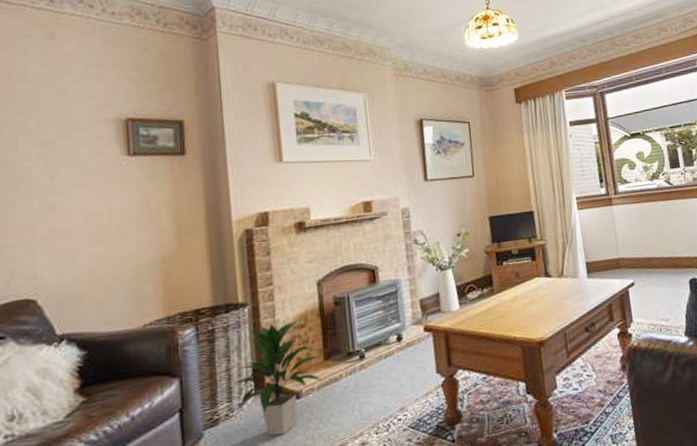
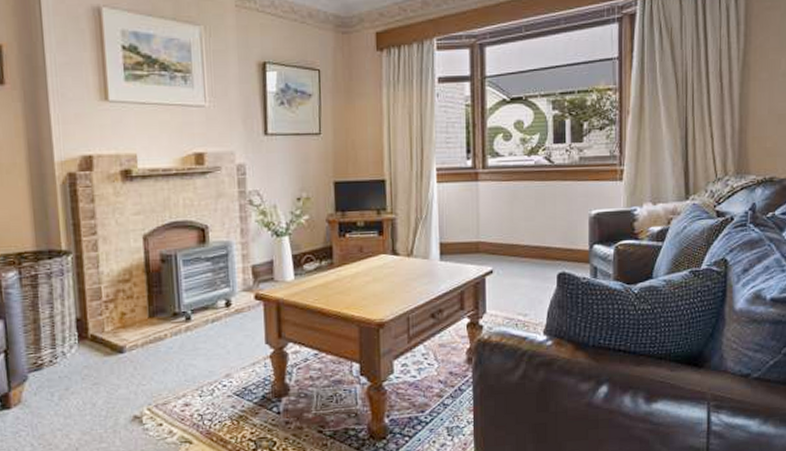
indoor plant: present [234,321,322,436] -> none [58,275,146,387]

